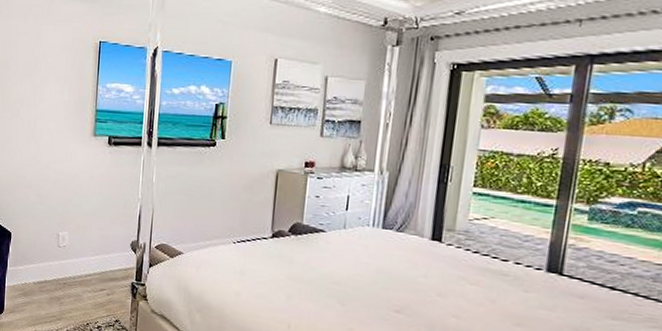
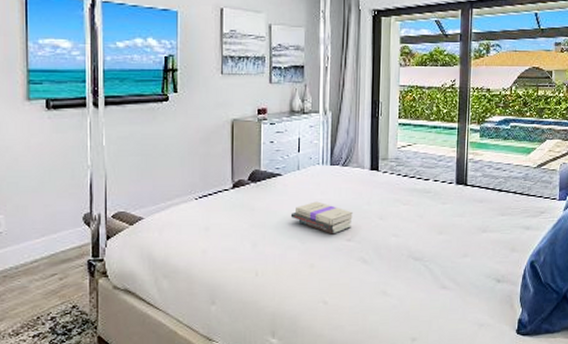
books: none [331,264,405,303] -> present [290,201,353,235]

